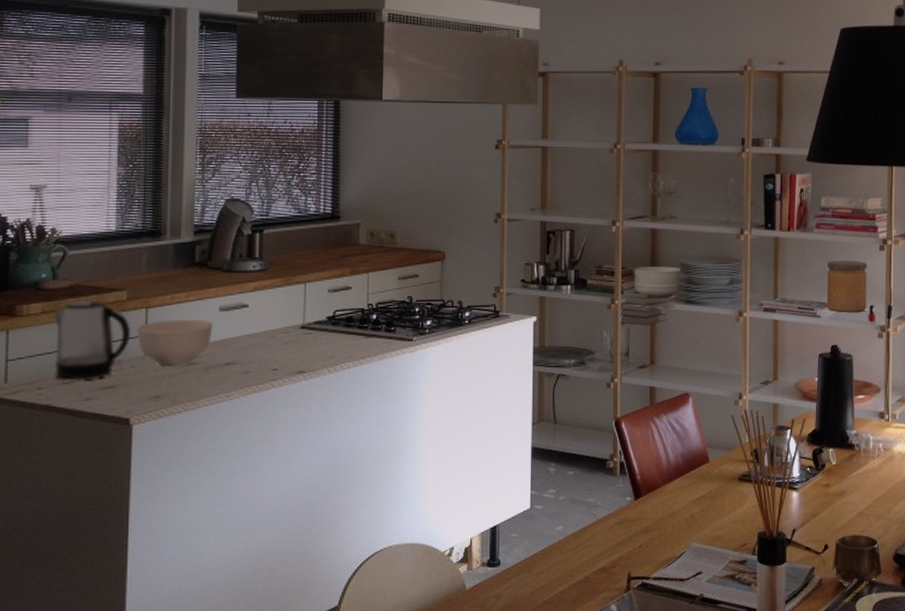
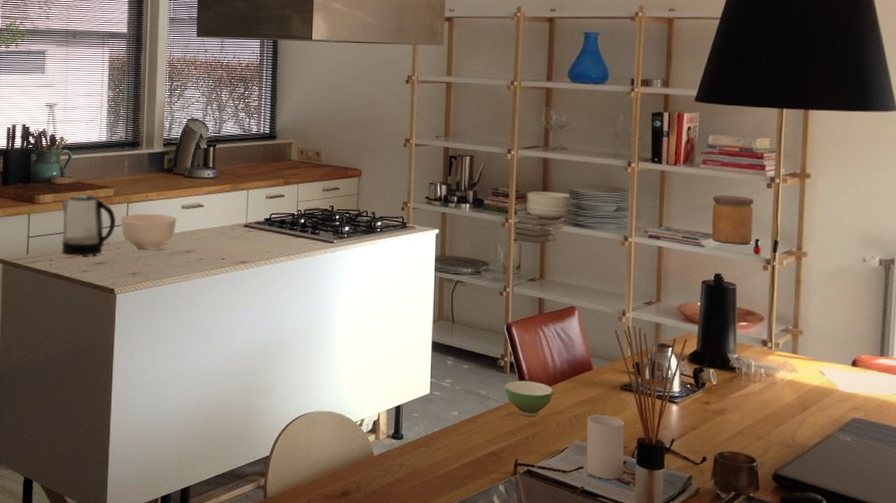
bowl: none [613,481,669,523] -> present [503,380,554,417]
cup: none [705,511,744,583] -> present [586,415,624,480]

